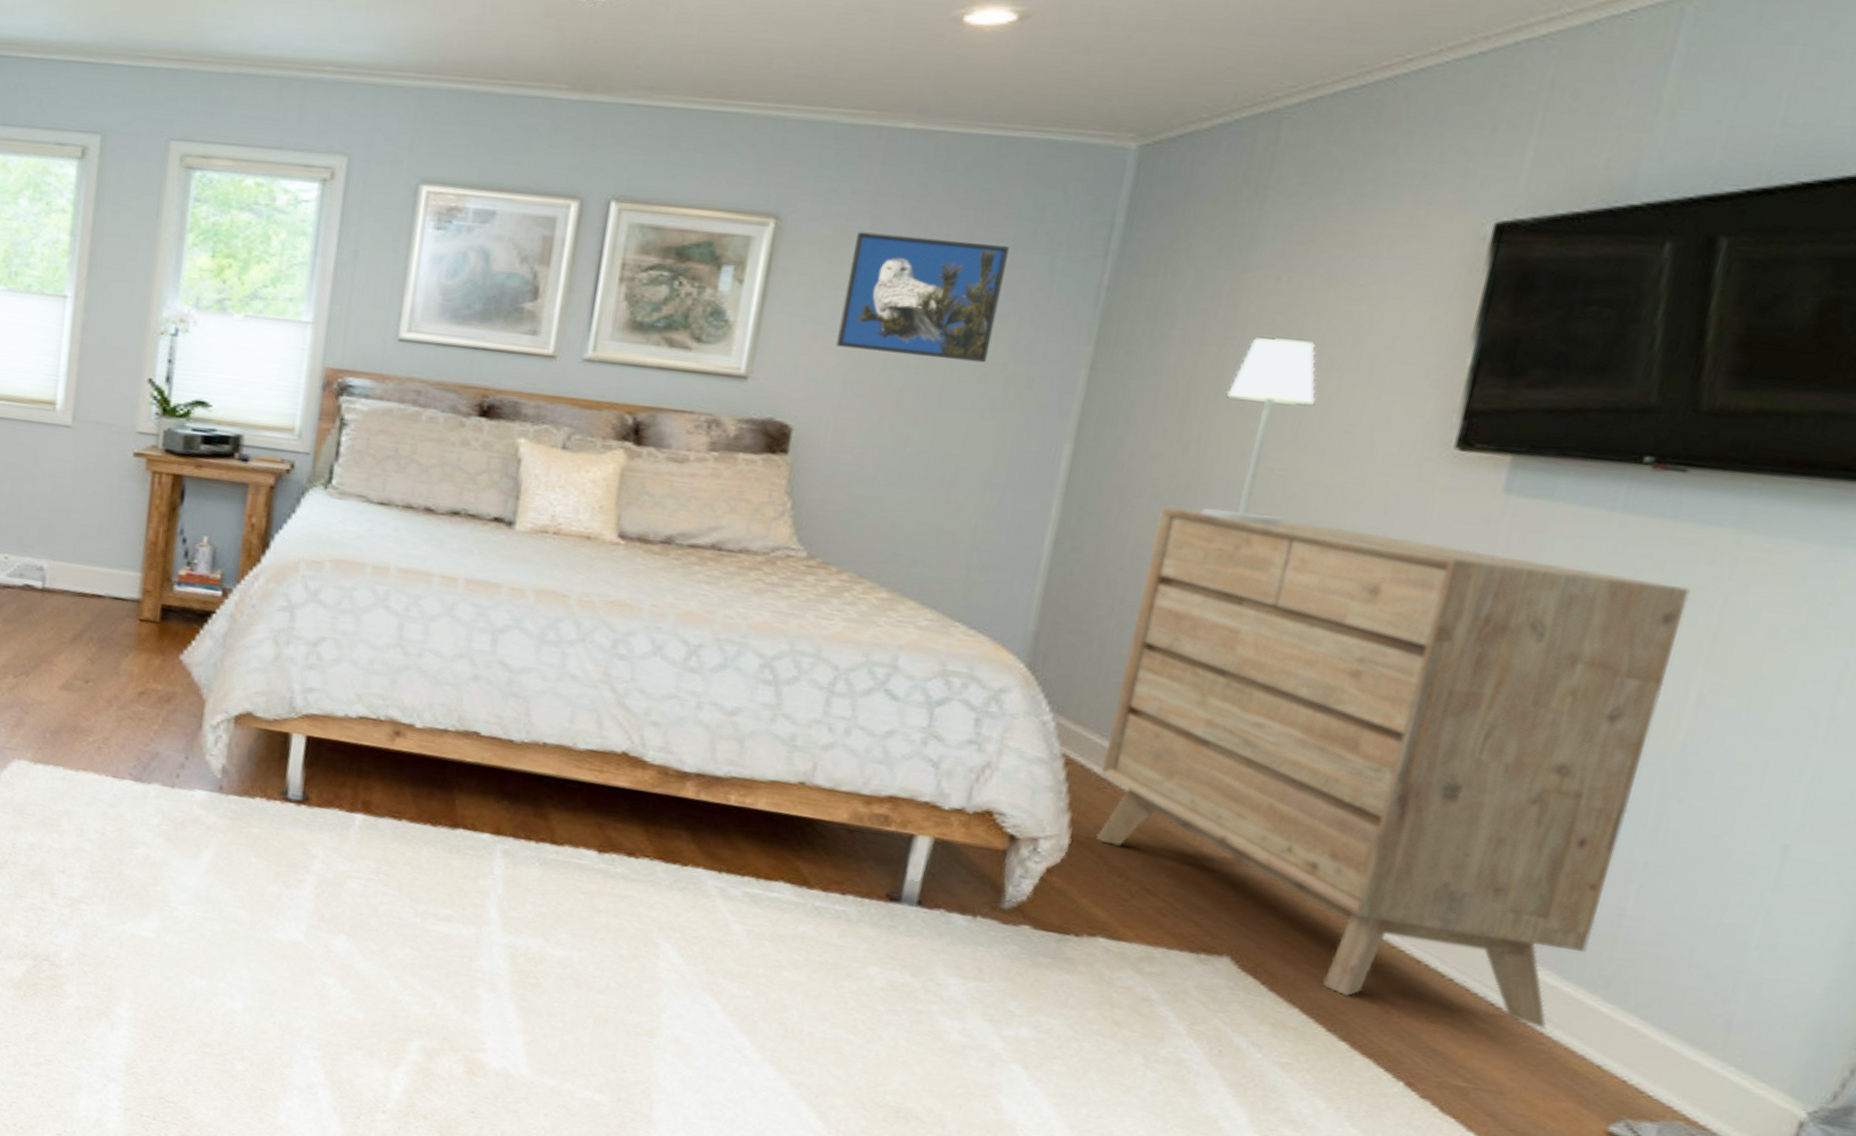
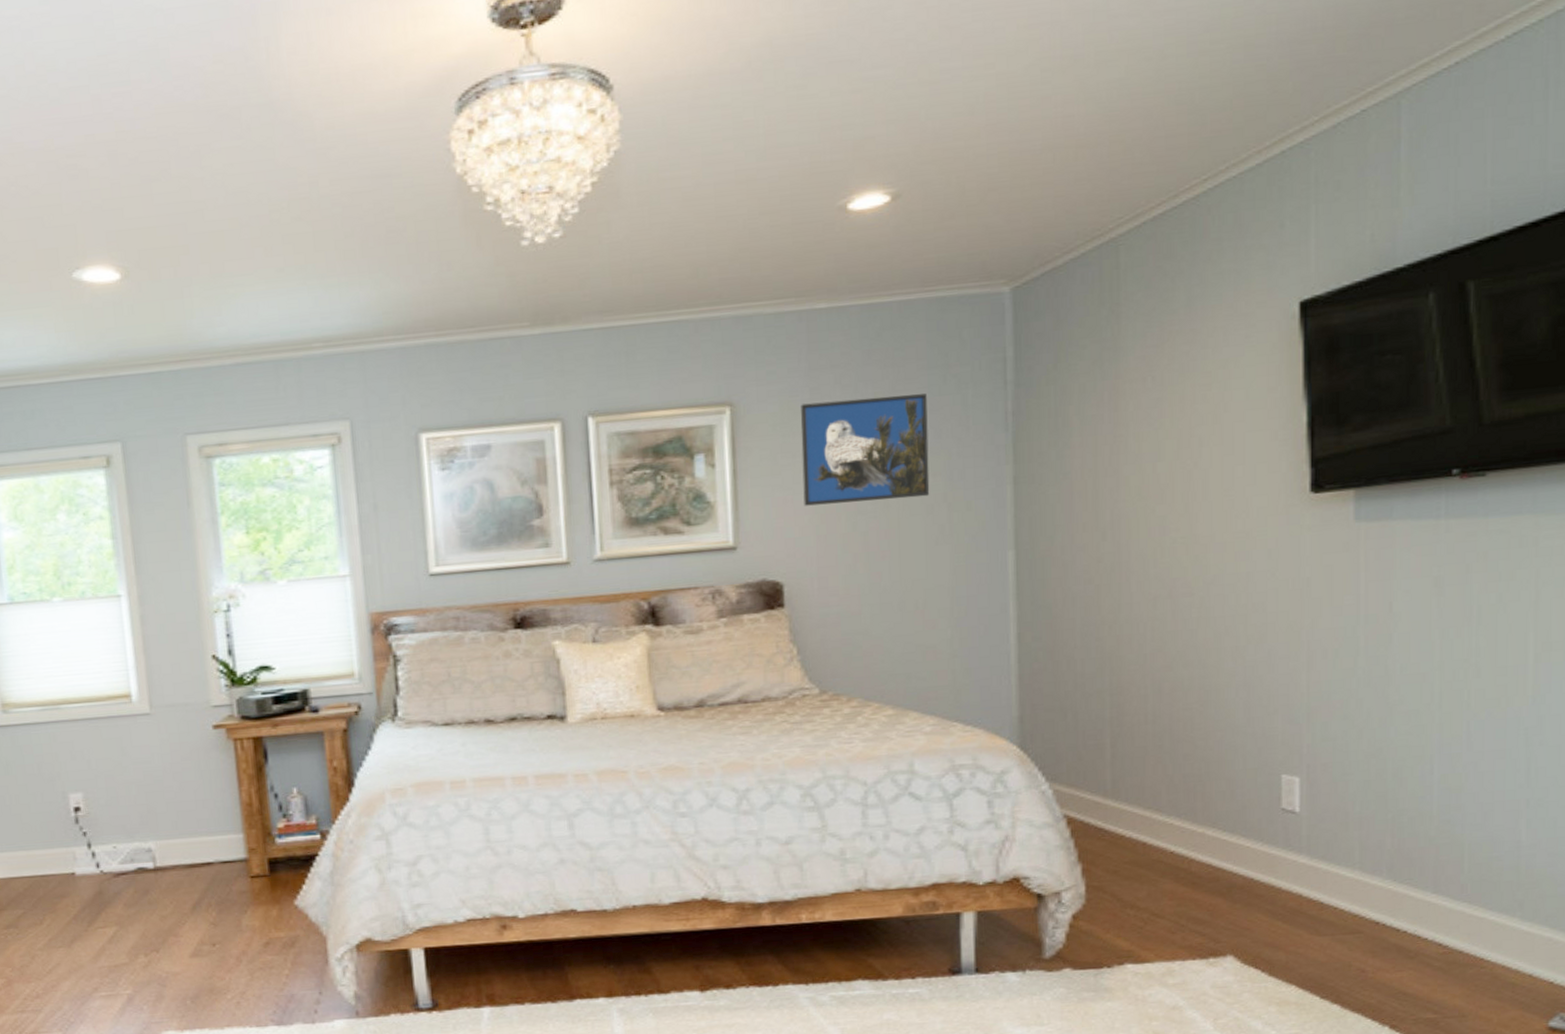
dresser: present [1096,507,1690,1029] -> none [1095,569,1510,965]
table lamp: present [1201,337,1316,527] -> none [1125,426,1196,589]

